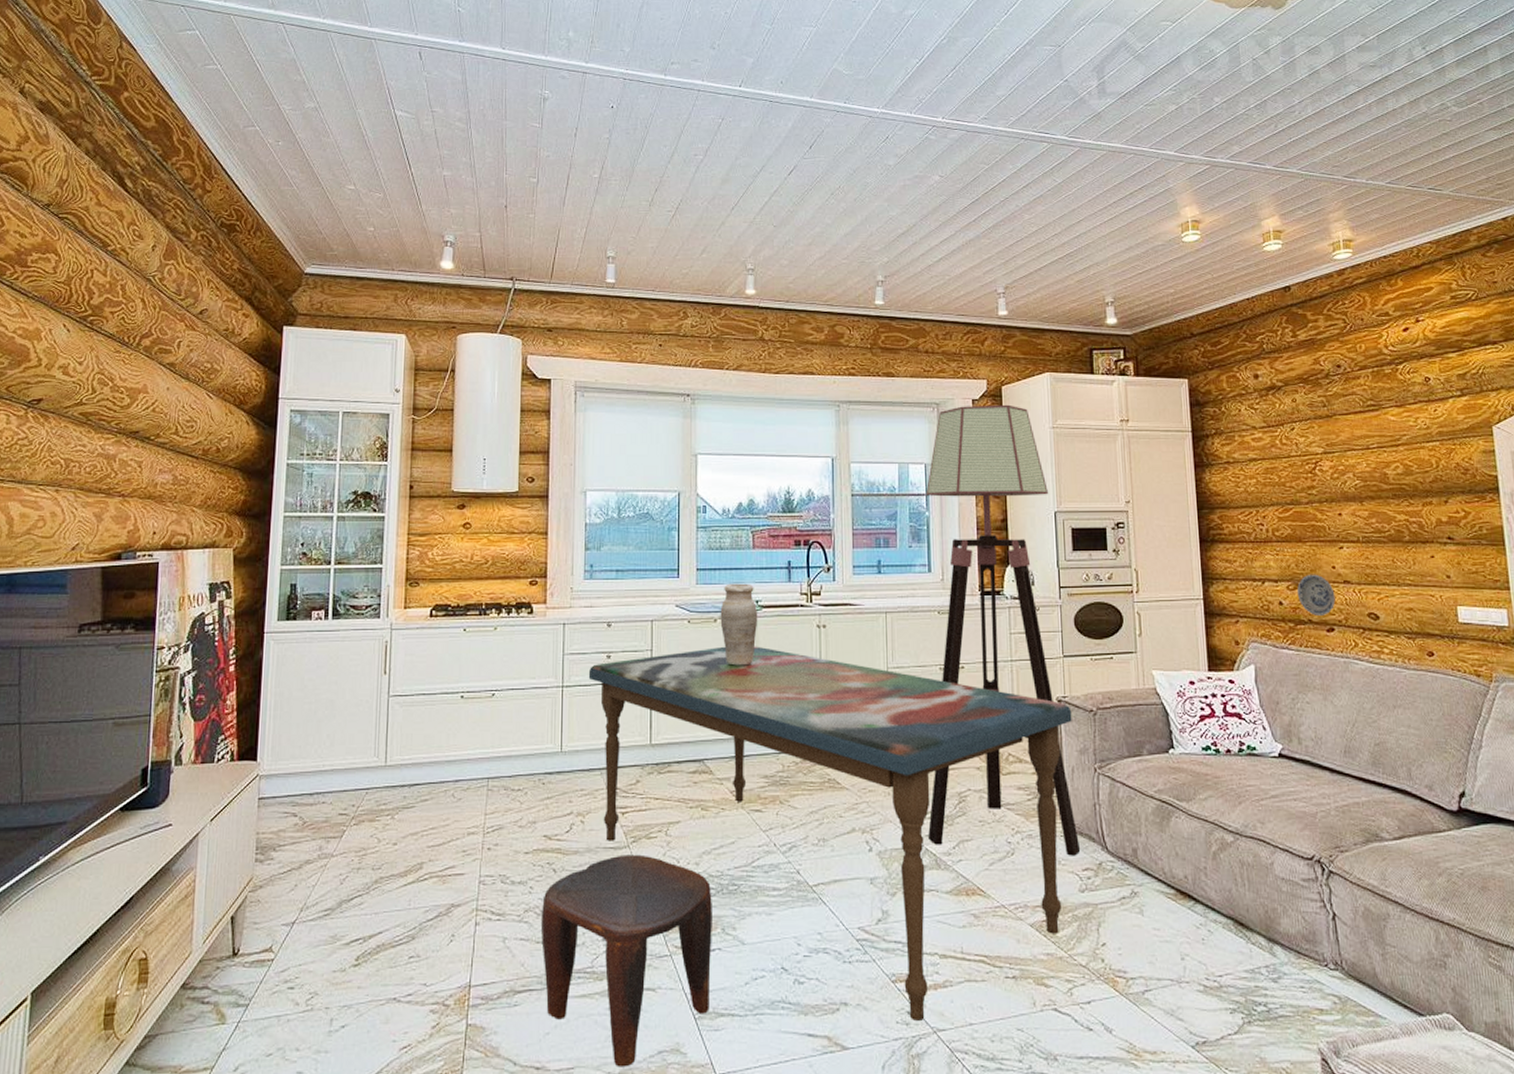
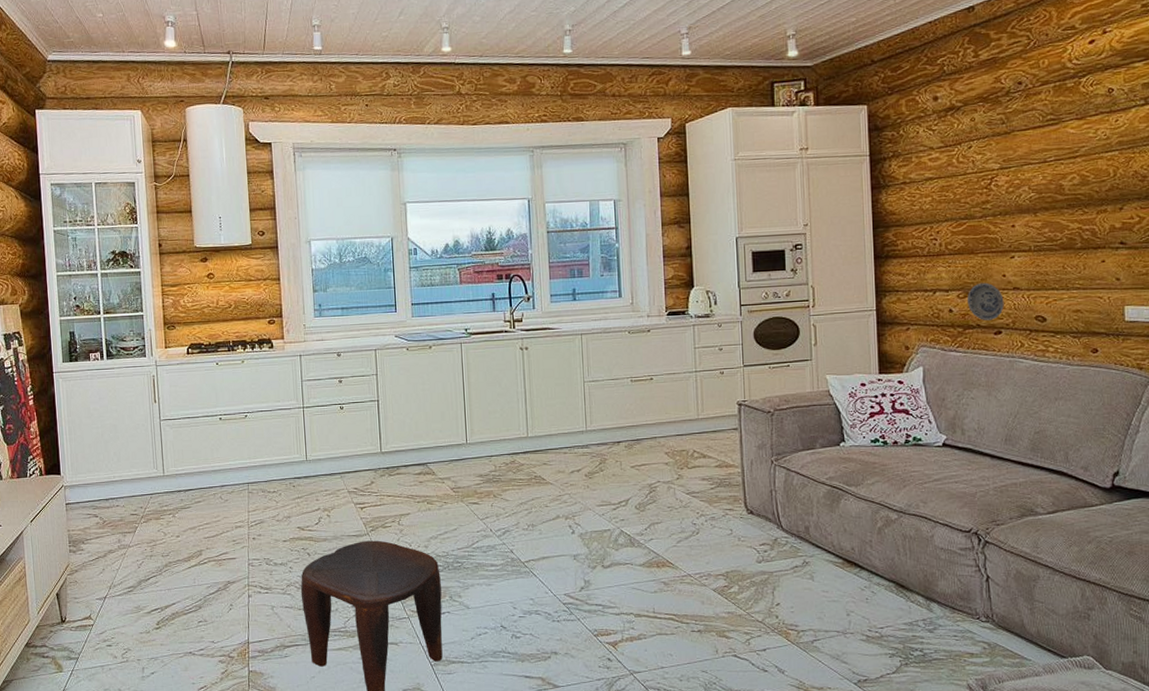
dining table: present [588,646,1072,1022] -> none [324,367,751,666]
vase: present [720,583,758,666] -> none [434,314,468,385]
floor lamp: present [925,404,1081,856] -> none [615,140,758,534]

